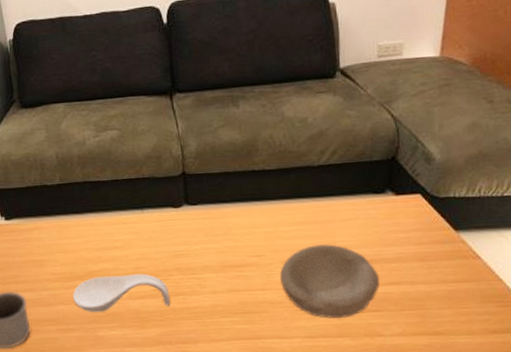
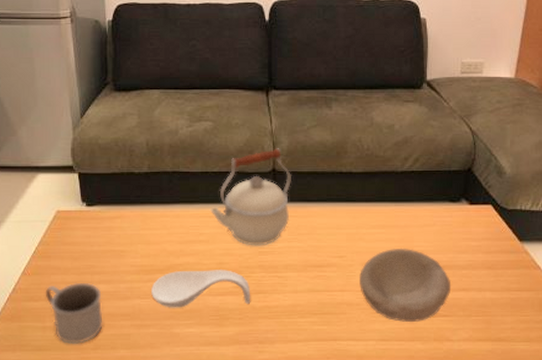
kettle: none [123,151,203,250] -> present [210,148,291,246]

